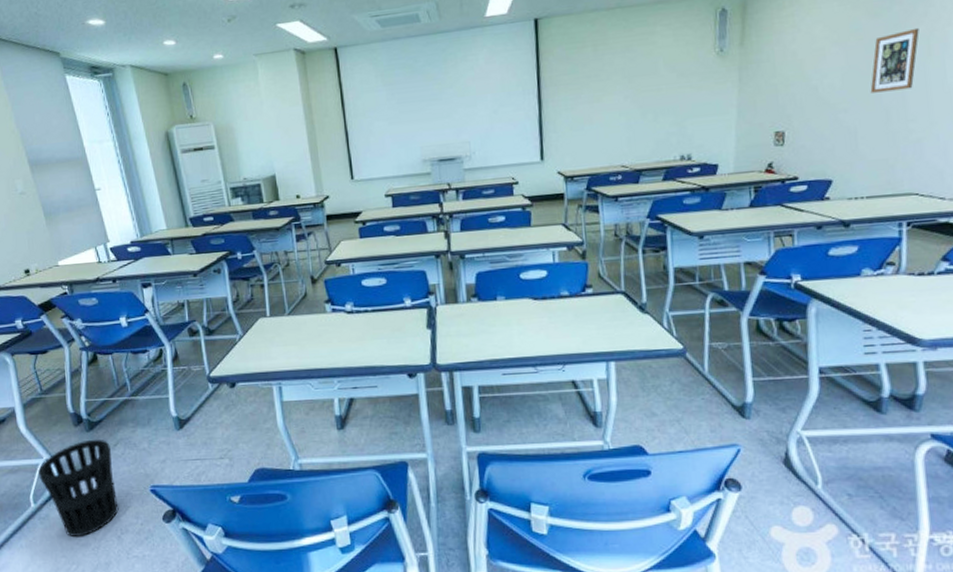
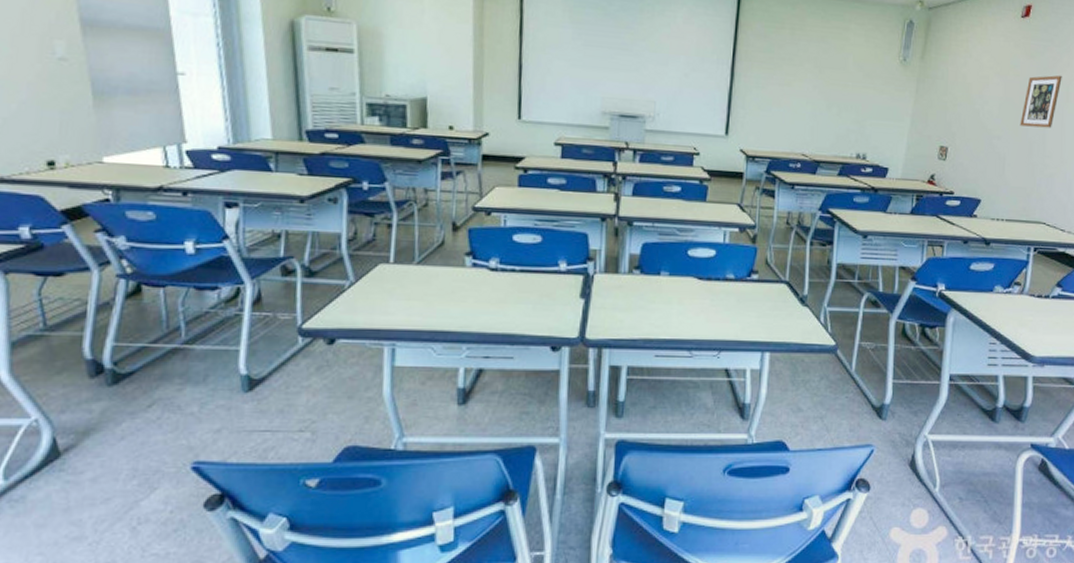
wastebasket: present [38,439,119,538] -> none [19,396,141,528]

